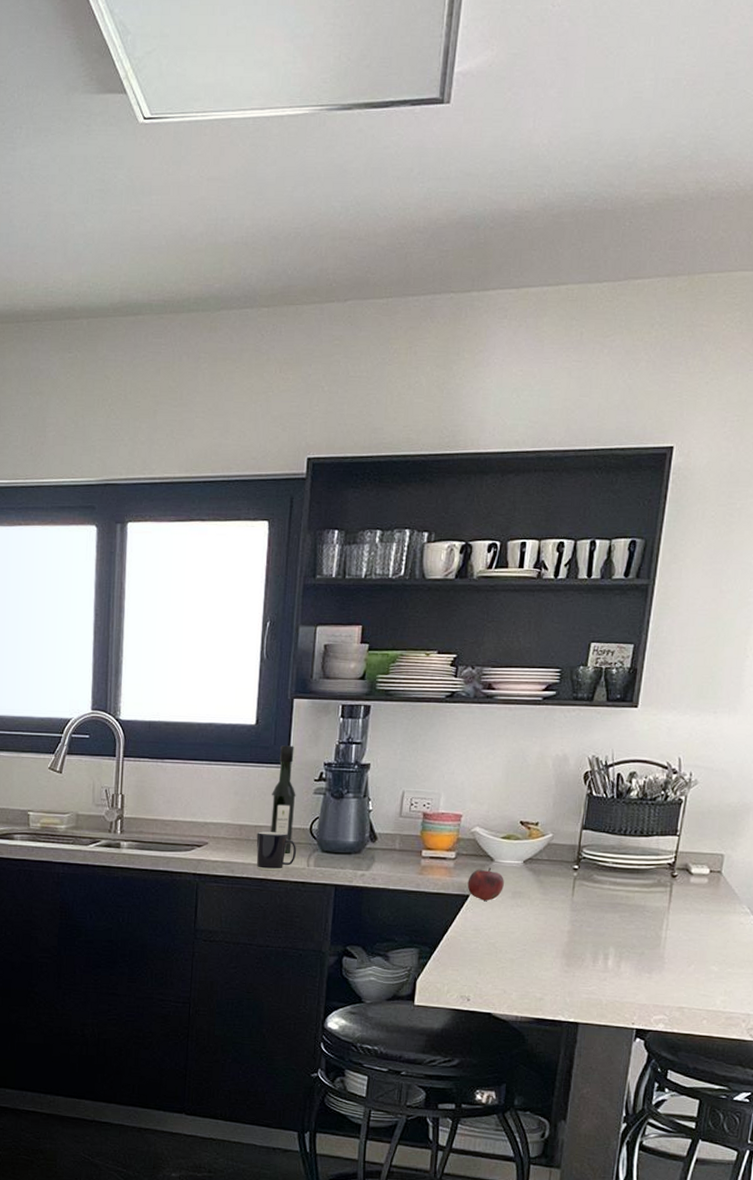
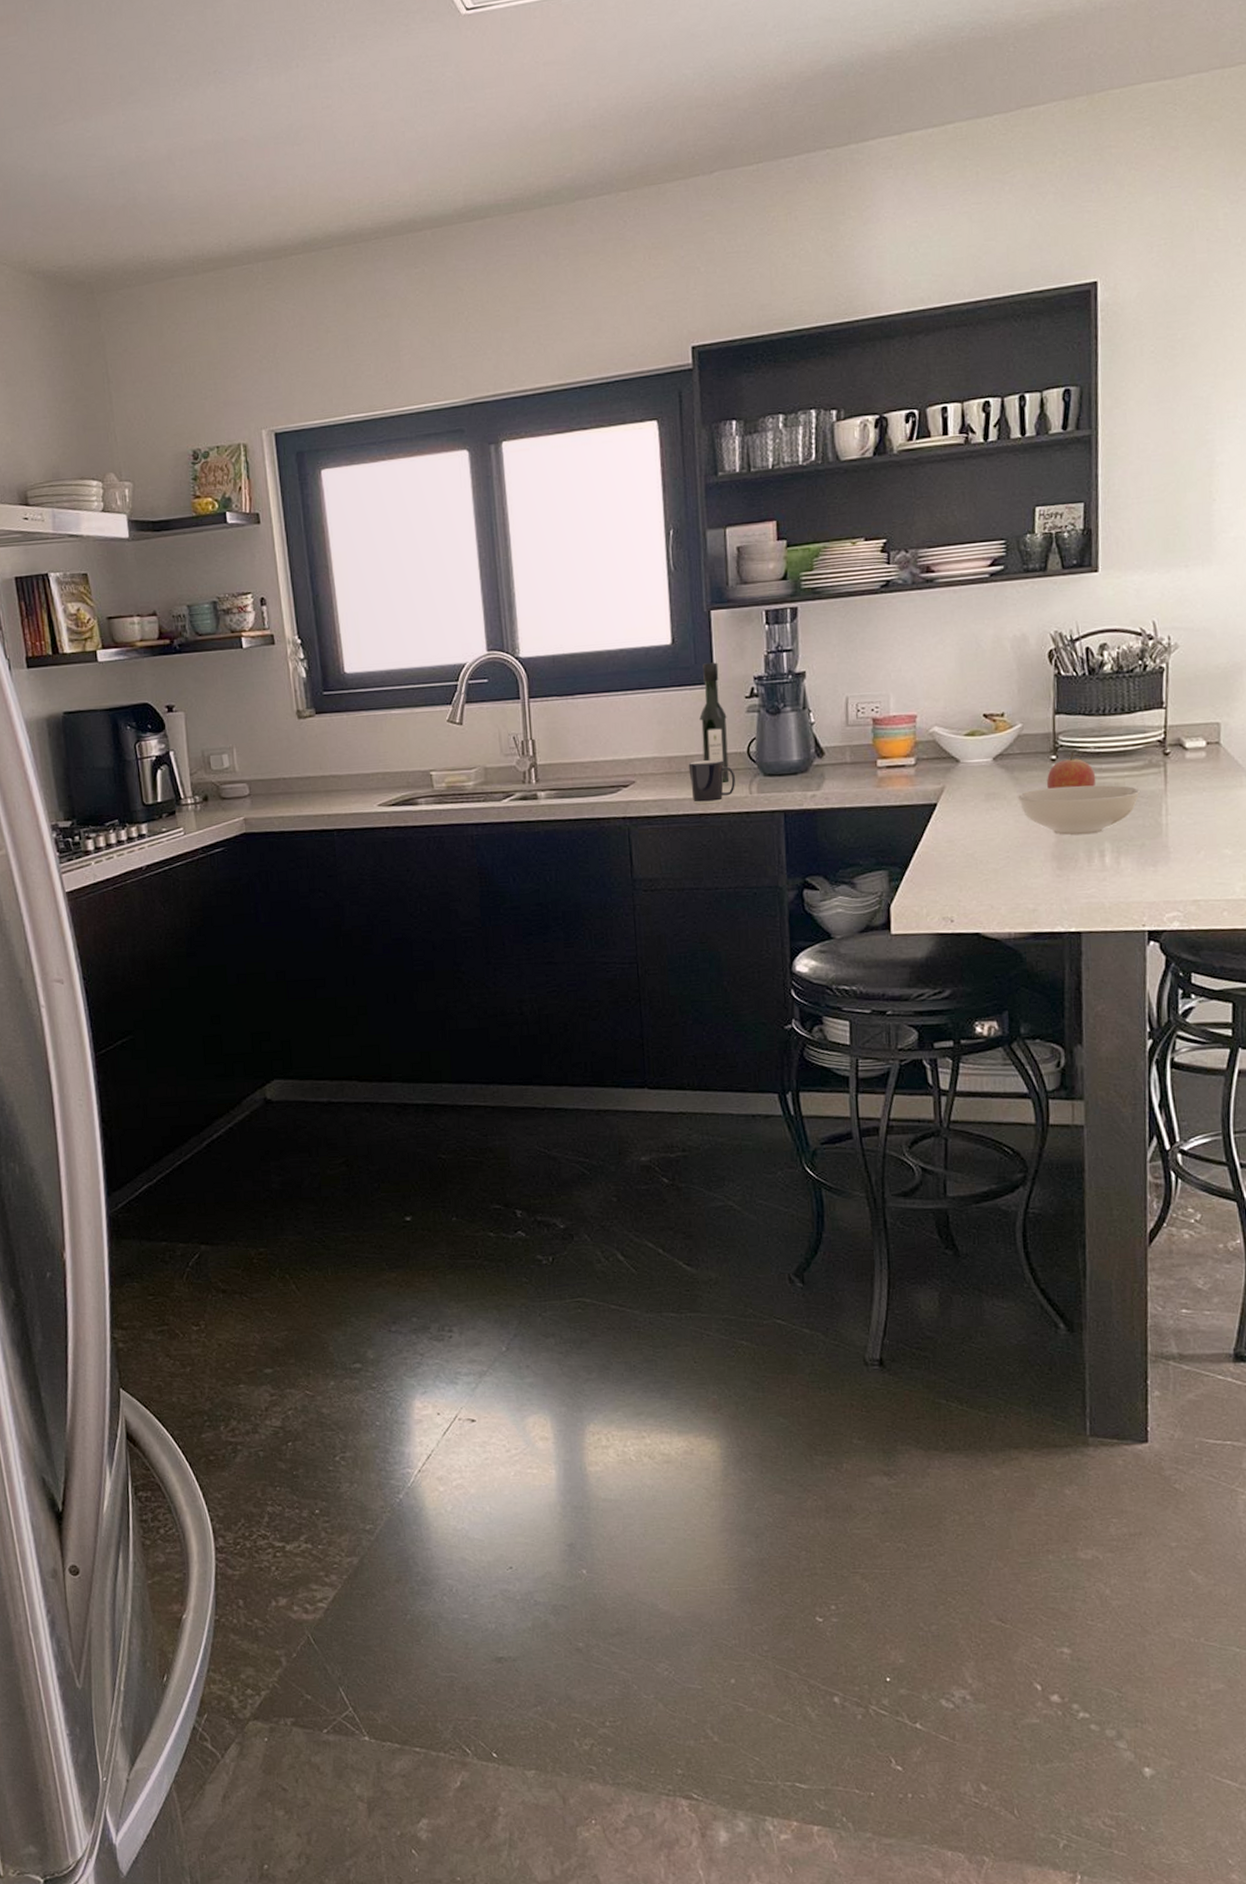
fruit: present [467,867,504,901] -> none [933,769,975,808]
bowl: none [539,893,646,939] -> present [1017,785,1140,835]
fruit: none [566,865,611,897] -> present [1046,752,1096,789]

